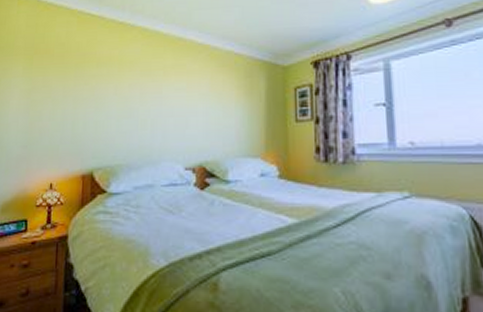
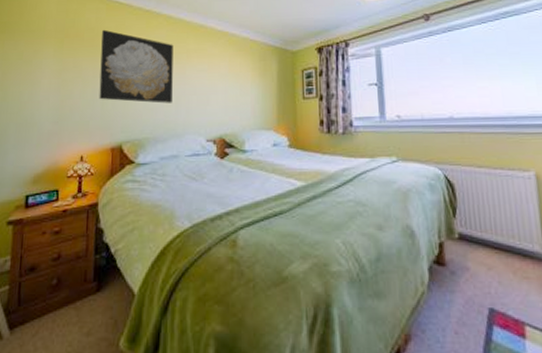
wall art: none [69,44,149,126] -> present [99,29,173,104]

